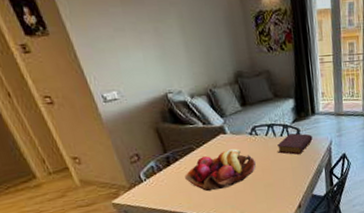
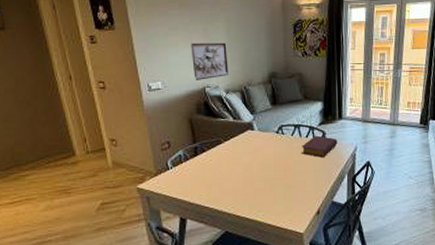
wall relief: none [142,42,191,87] -> present [191,42,228,80]
fruit basket: present [185,148,256,192] -> none [209,145,278,186]

